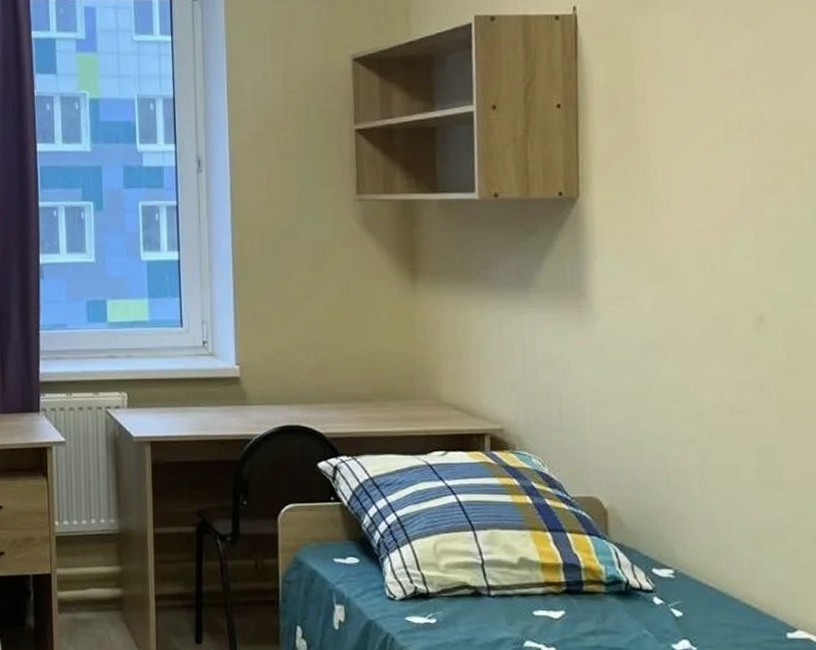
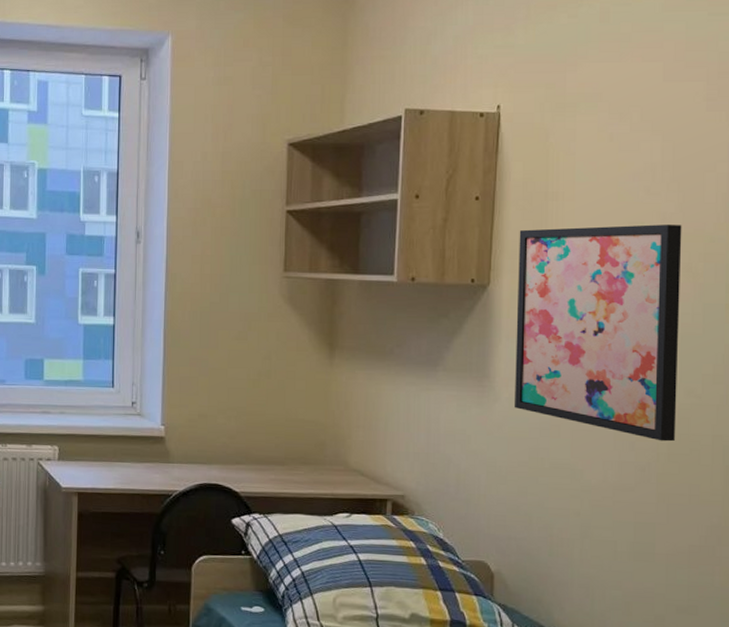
wall art: none [606,123,795,357] -> present [515,224,682,442]

